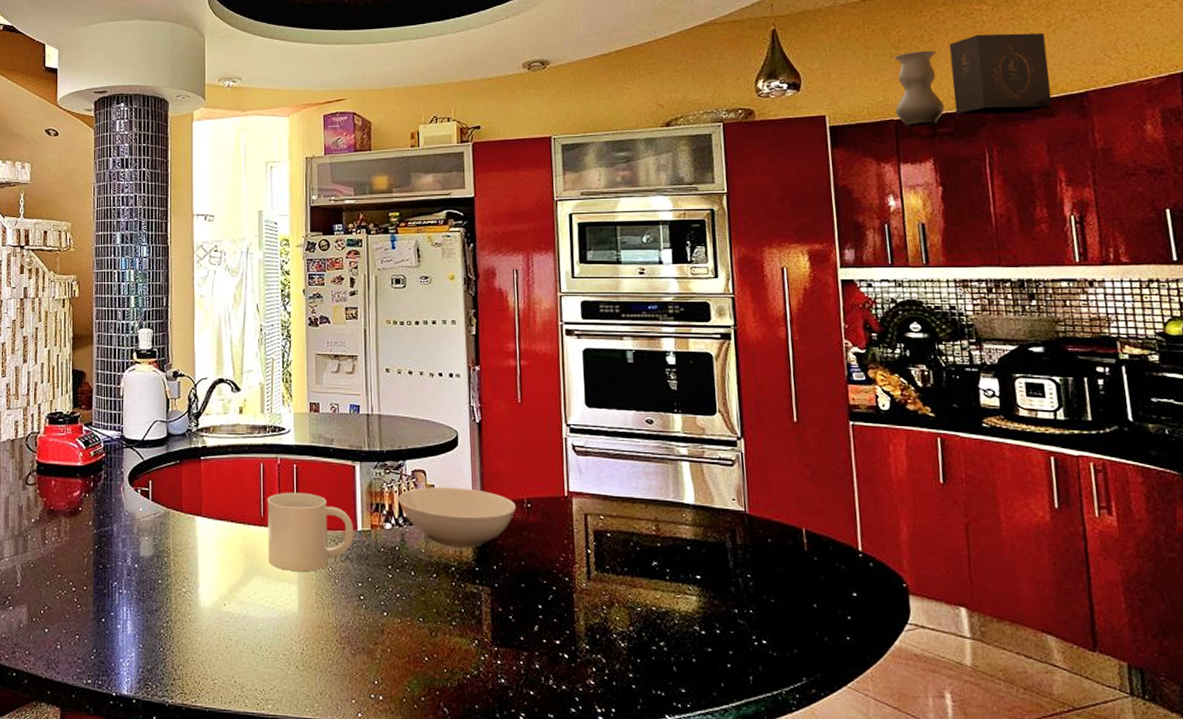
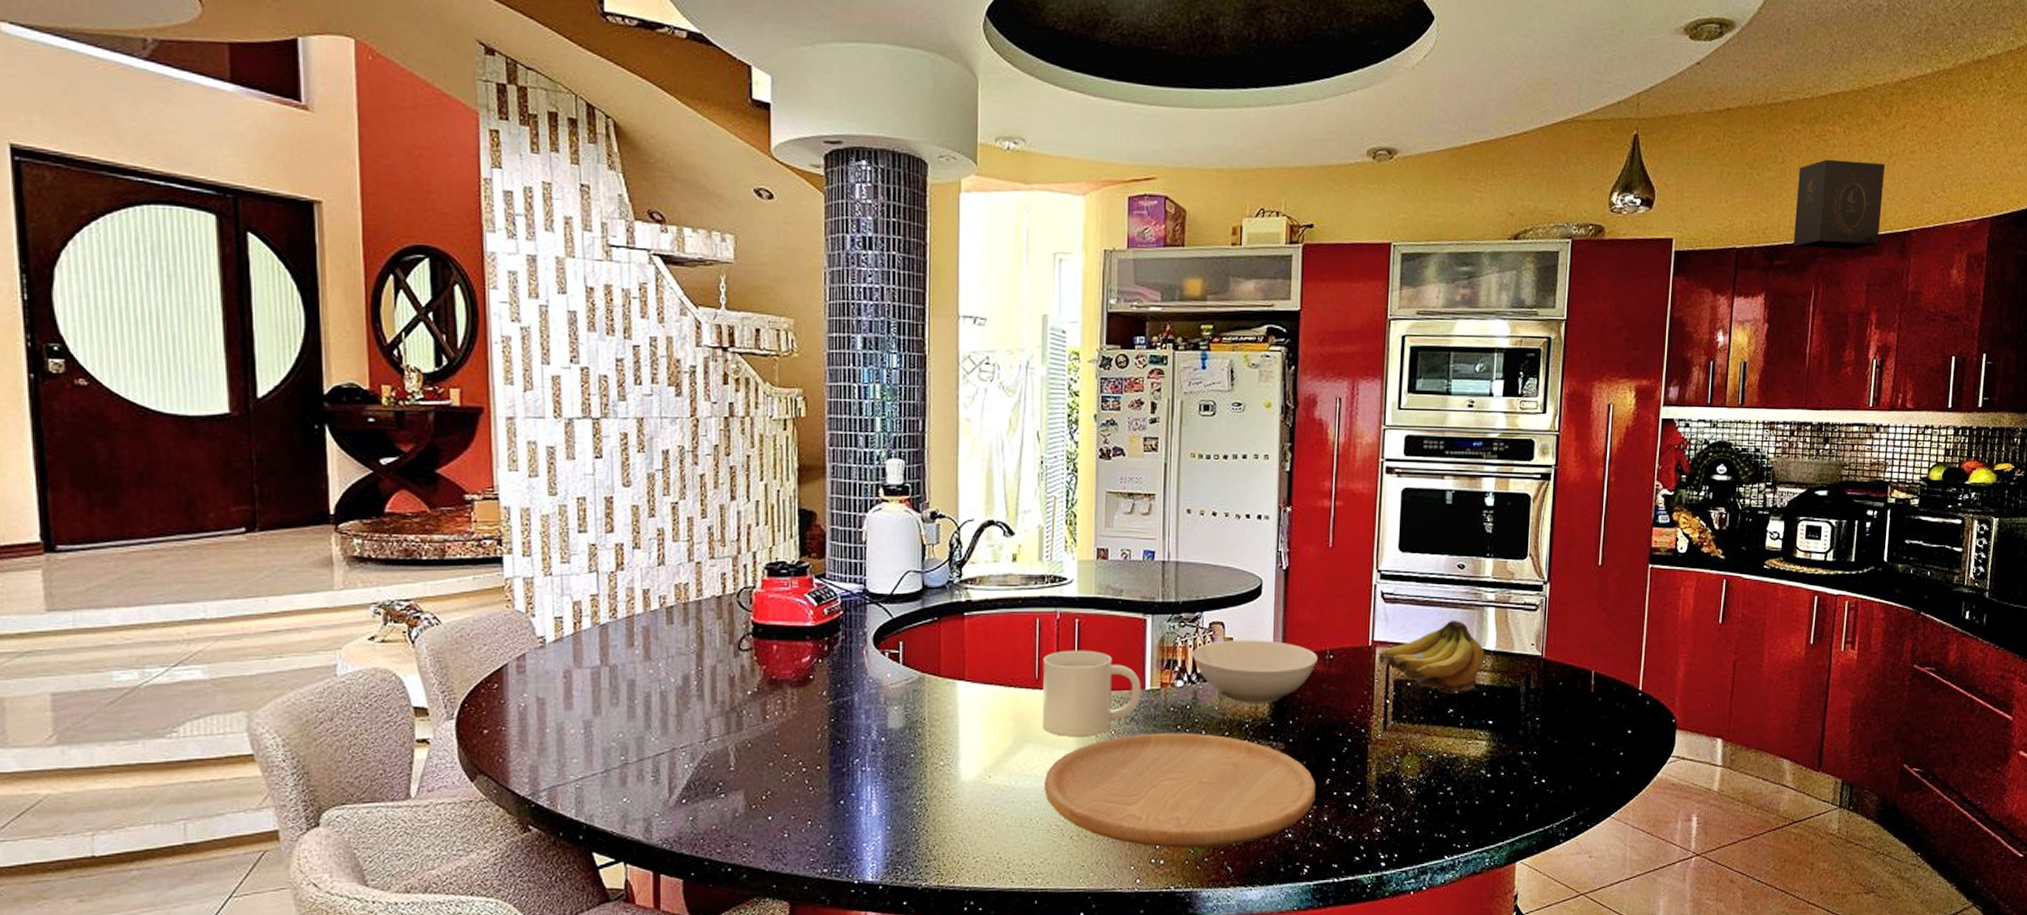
cutting board: none [272,571,525,687] -> present [1045,732,1316,848]
fruit: none [575,474,684,545] -> present [1378,621,1485,692]
vase: present [894,50,945,127] -> none [1739,172,1786,258]

